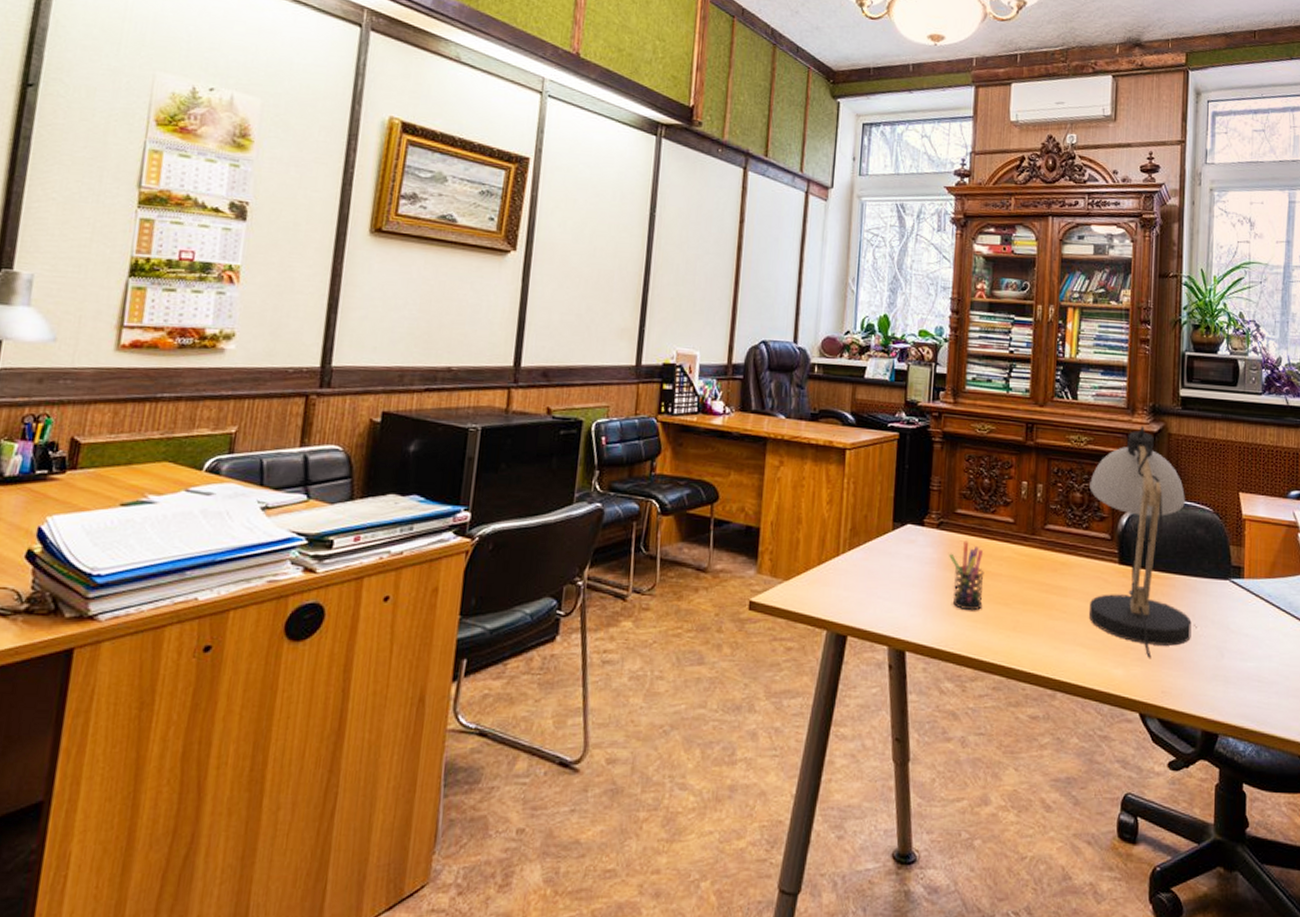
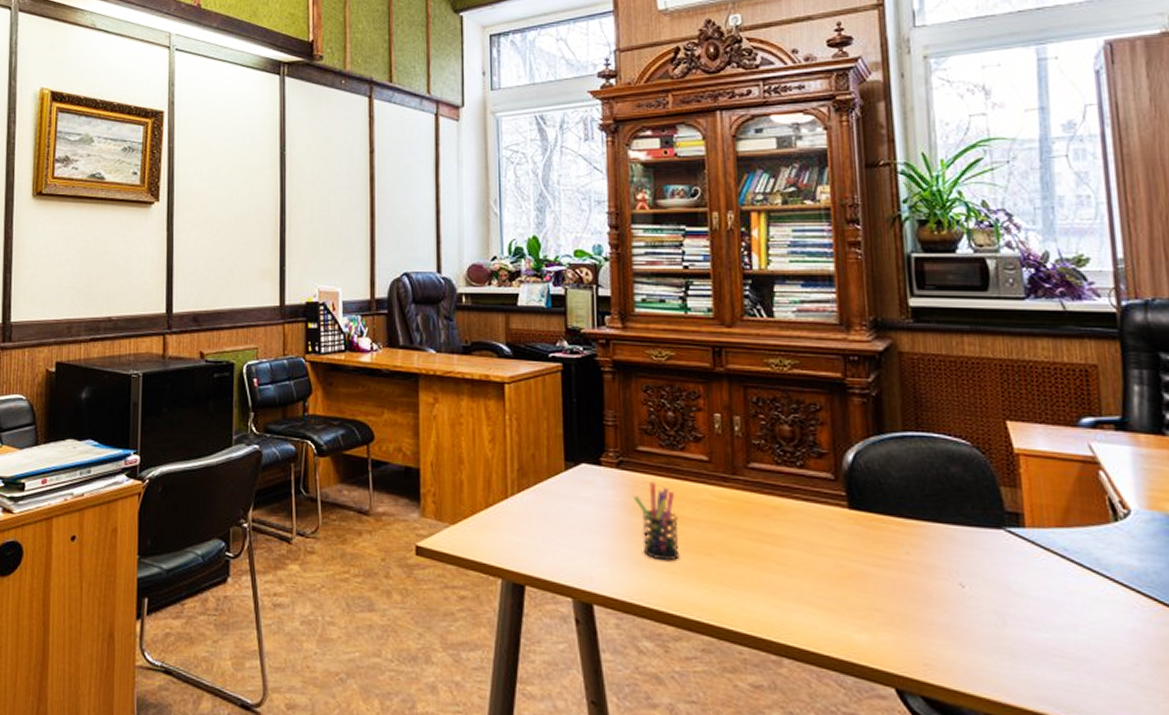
desk lamp: present [1089,426,1192,658] -> none [800,344,957,622]

